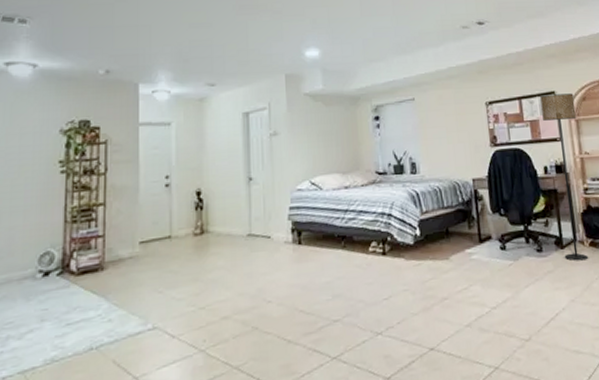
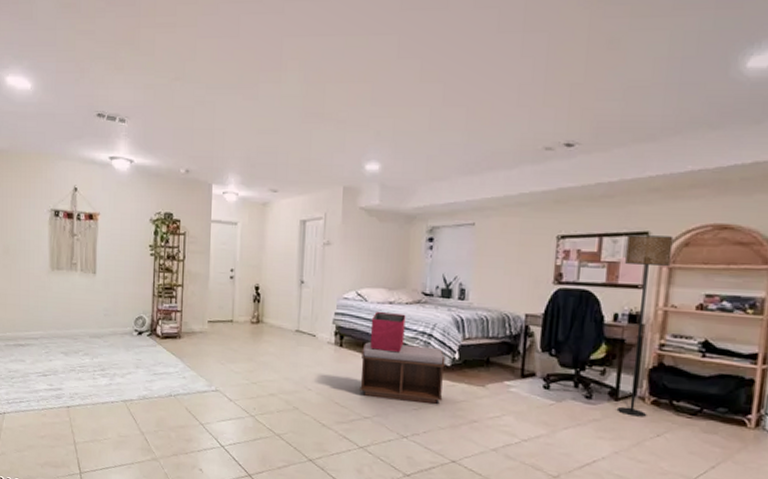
bench: none [323,227,411,295] -> present [360,342,446,404]
storage bin: none [328,197,365,241] -> present [369,312,406,353]

